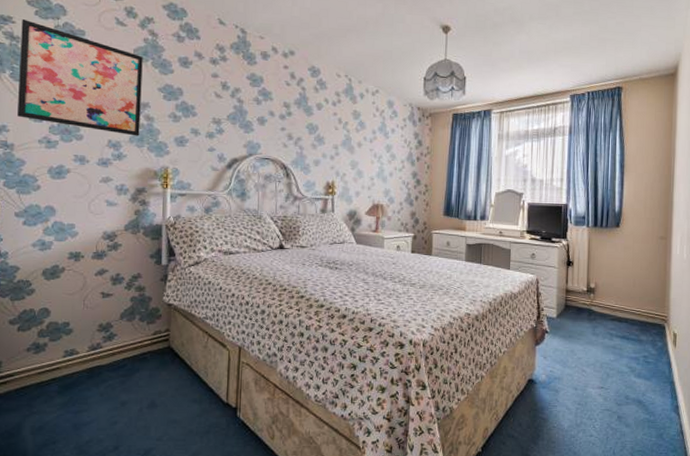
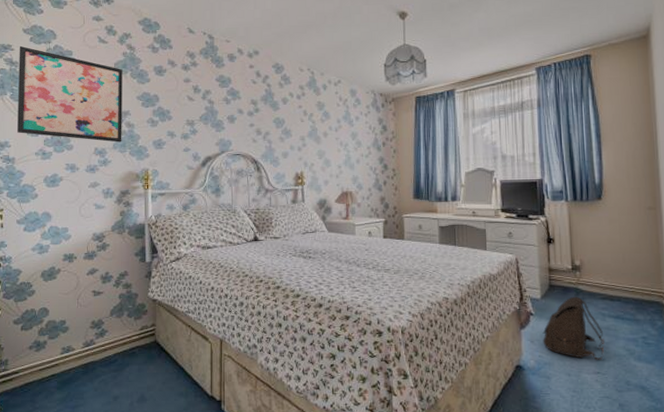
satchel: none [555,316,610,376] -> present [542,296,604,360]

